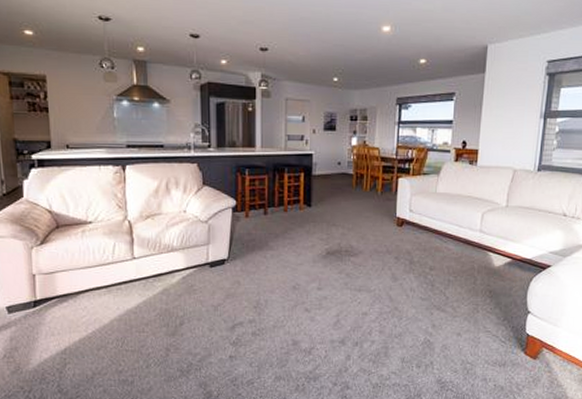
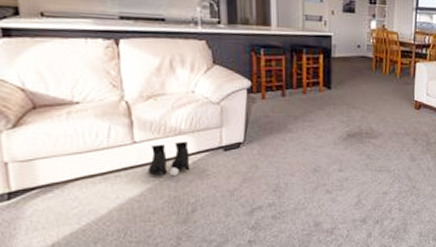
boots: none [144,258,180,289] -> present [148,141,190,176]

